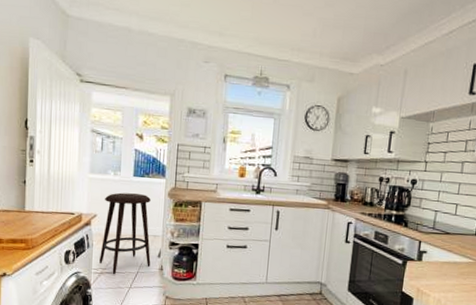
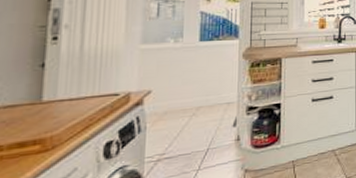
stool: present [99,192,151,275] -> none [156,59,224,159]

